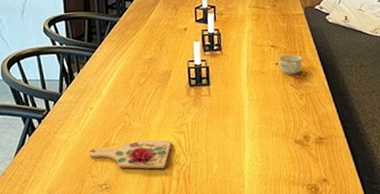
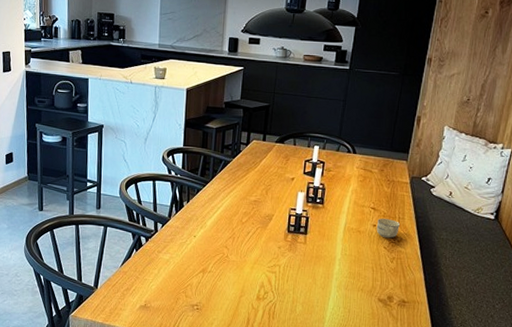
cutting board: present [89,139,171,169] -> none [187,271,262,302]

